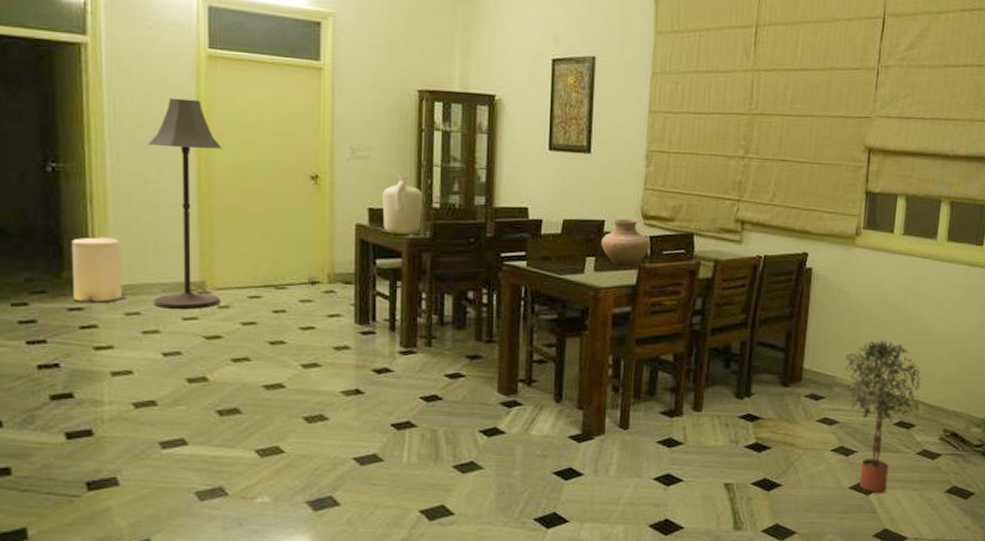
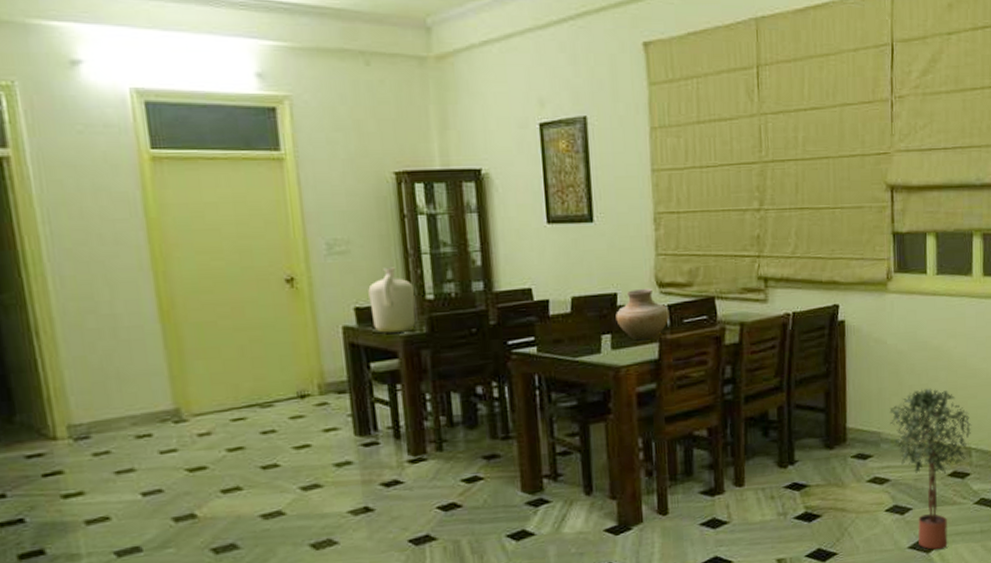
pedal bin: present [71,237,122,304] -> none [19,372,87,449]
floor lamp: present [147,98,222,309] -> none [93,207,200,444]

